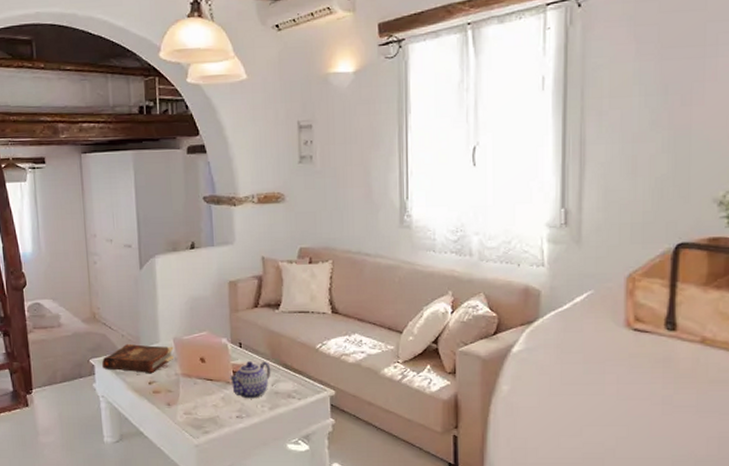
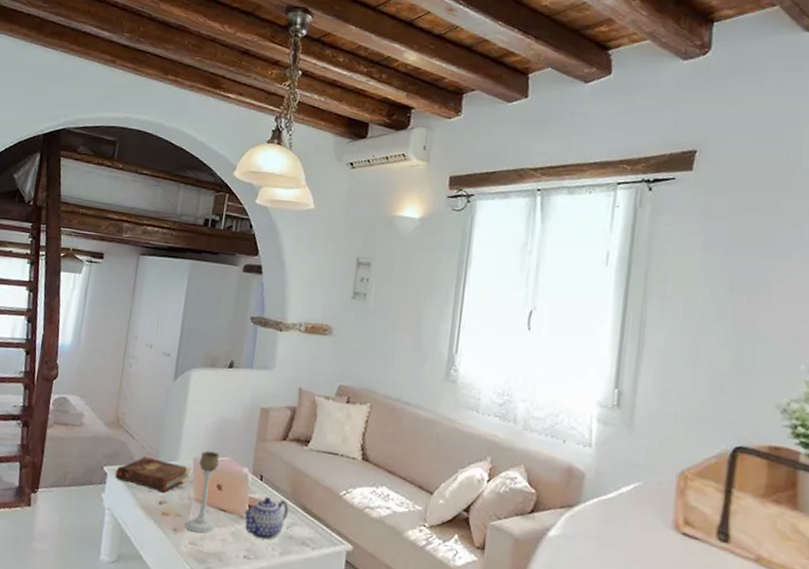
candle holder: none [177,329,206,403] -> present [185,451,220,534]

